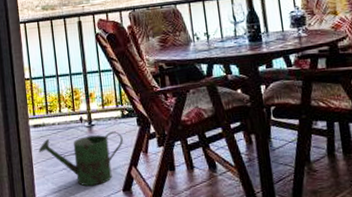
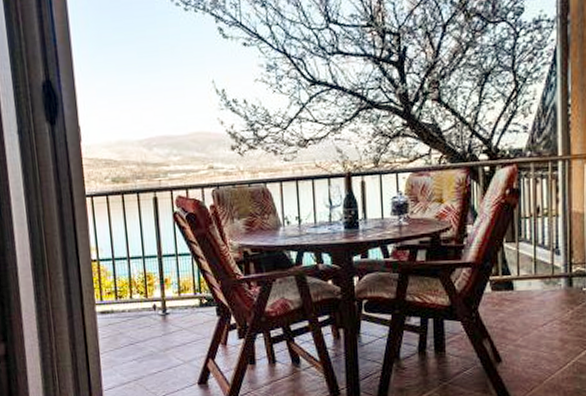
watering can: present [38,131,123,187] -> none [106,321,200,379]

